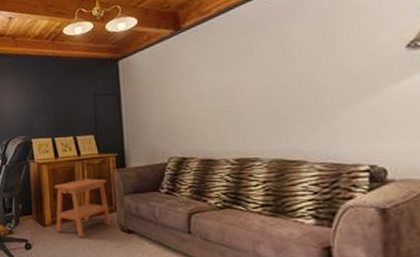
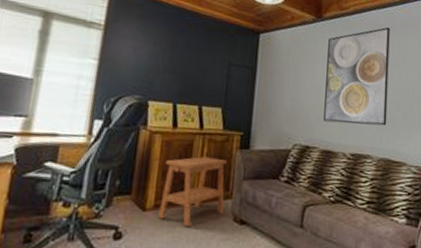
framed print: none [192,18,276,132] -> present [324,27,390,126]

